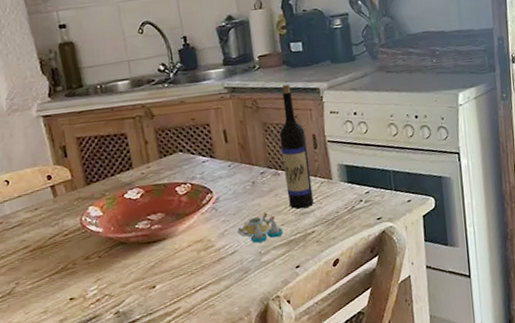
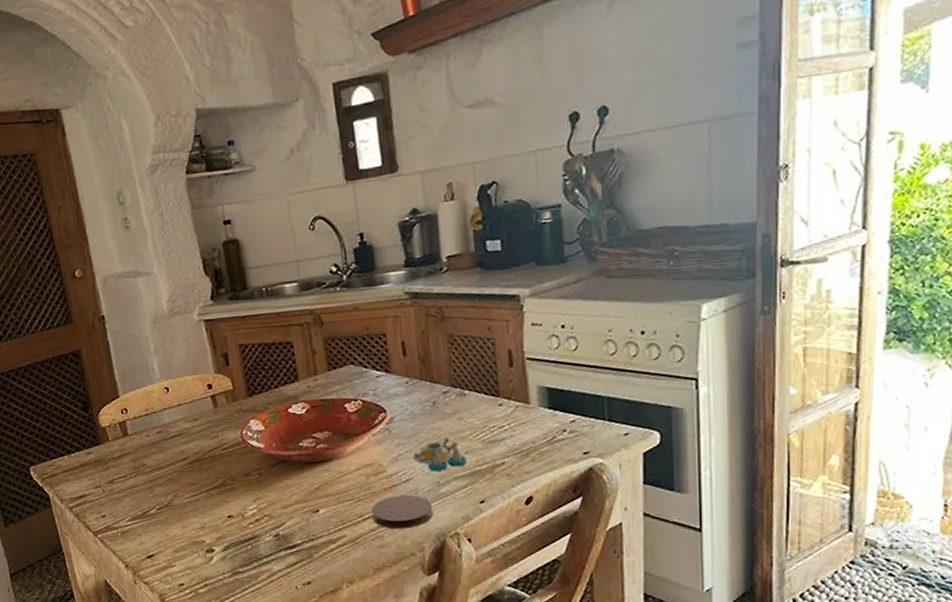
coaster: none [202,265,257,298] -> present [371,494,433,530]
wine bottle: present [279,84,314,209] -> none [467,289,505,436]

